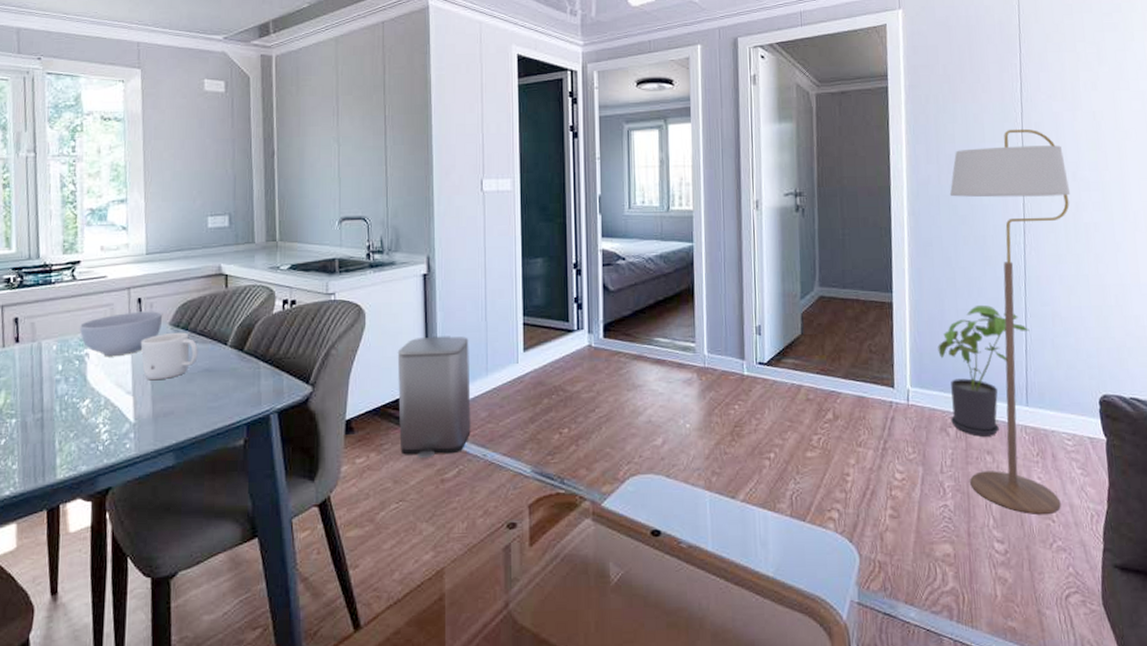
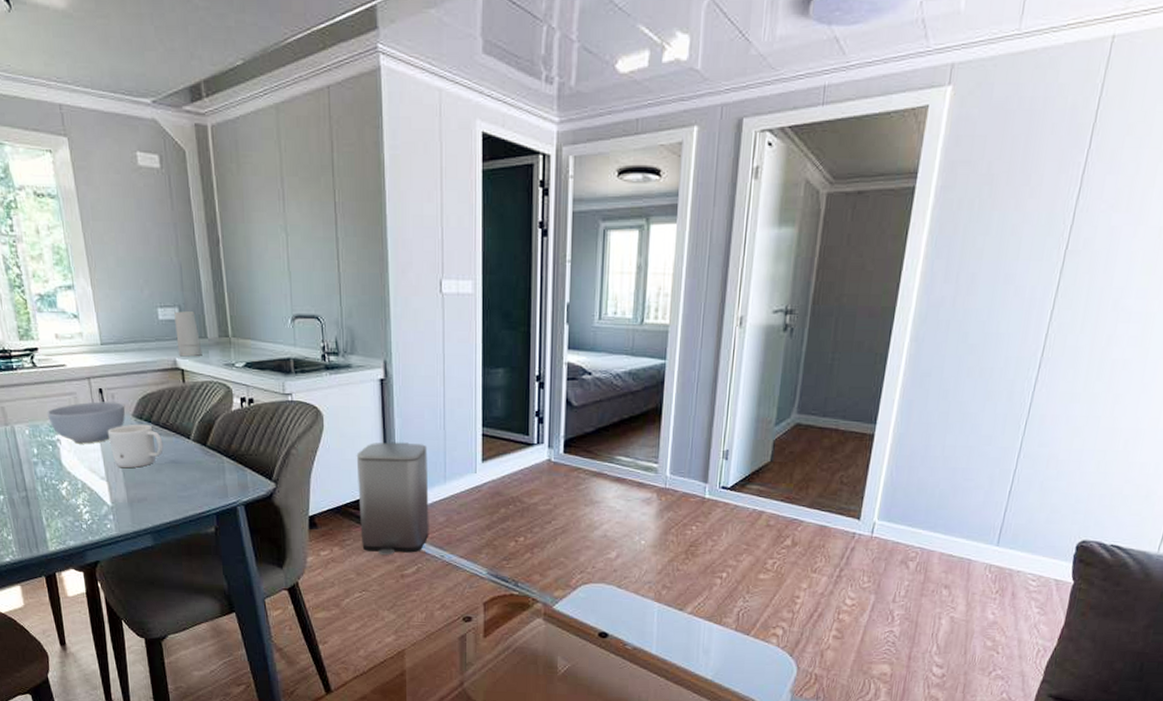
canister: none [223,218,248,262] -> present [174,311,202,357]
house plant: present [938,304,1030,437] -> none [913,442,1019,572]
floor lamp: present [949,128,1071,514] -> none [920,245,1110,646]

